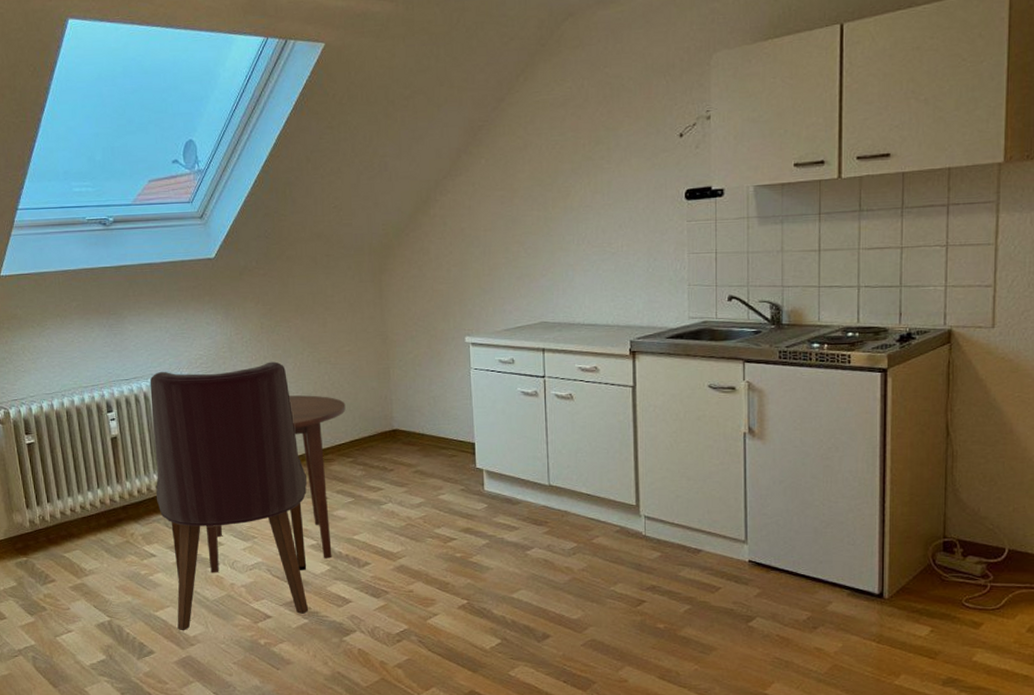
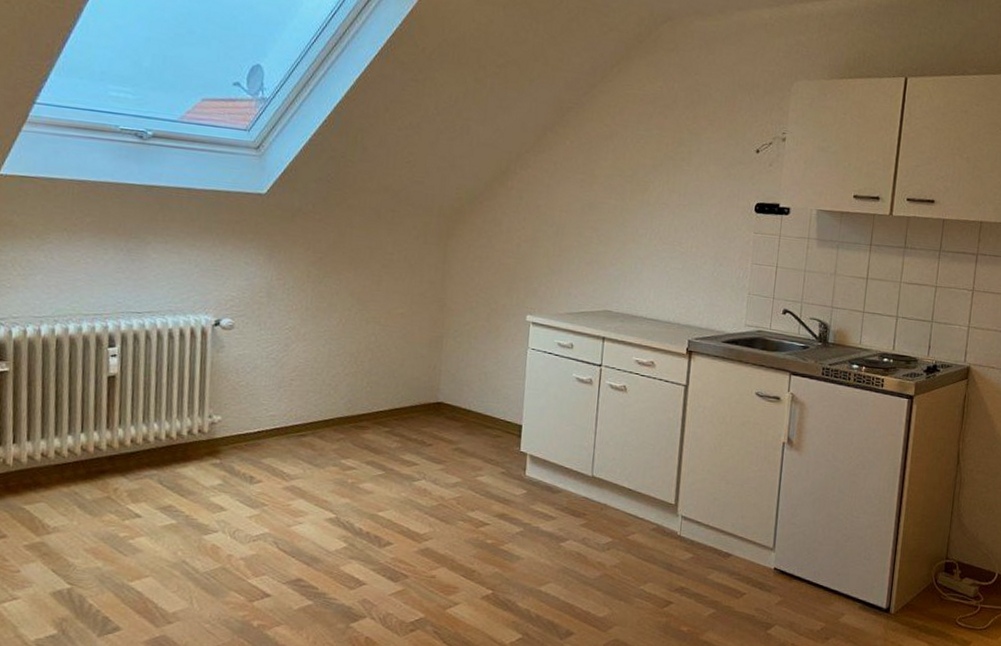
chair: present [150,361,309,631] -> none [152,308,336,606]
dining table: present [205,395,346,573] -> none [205,353,390,542]

